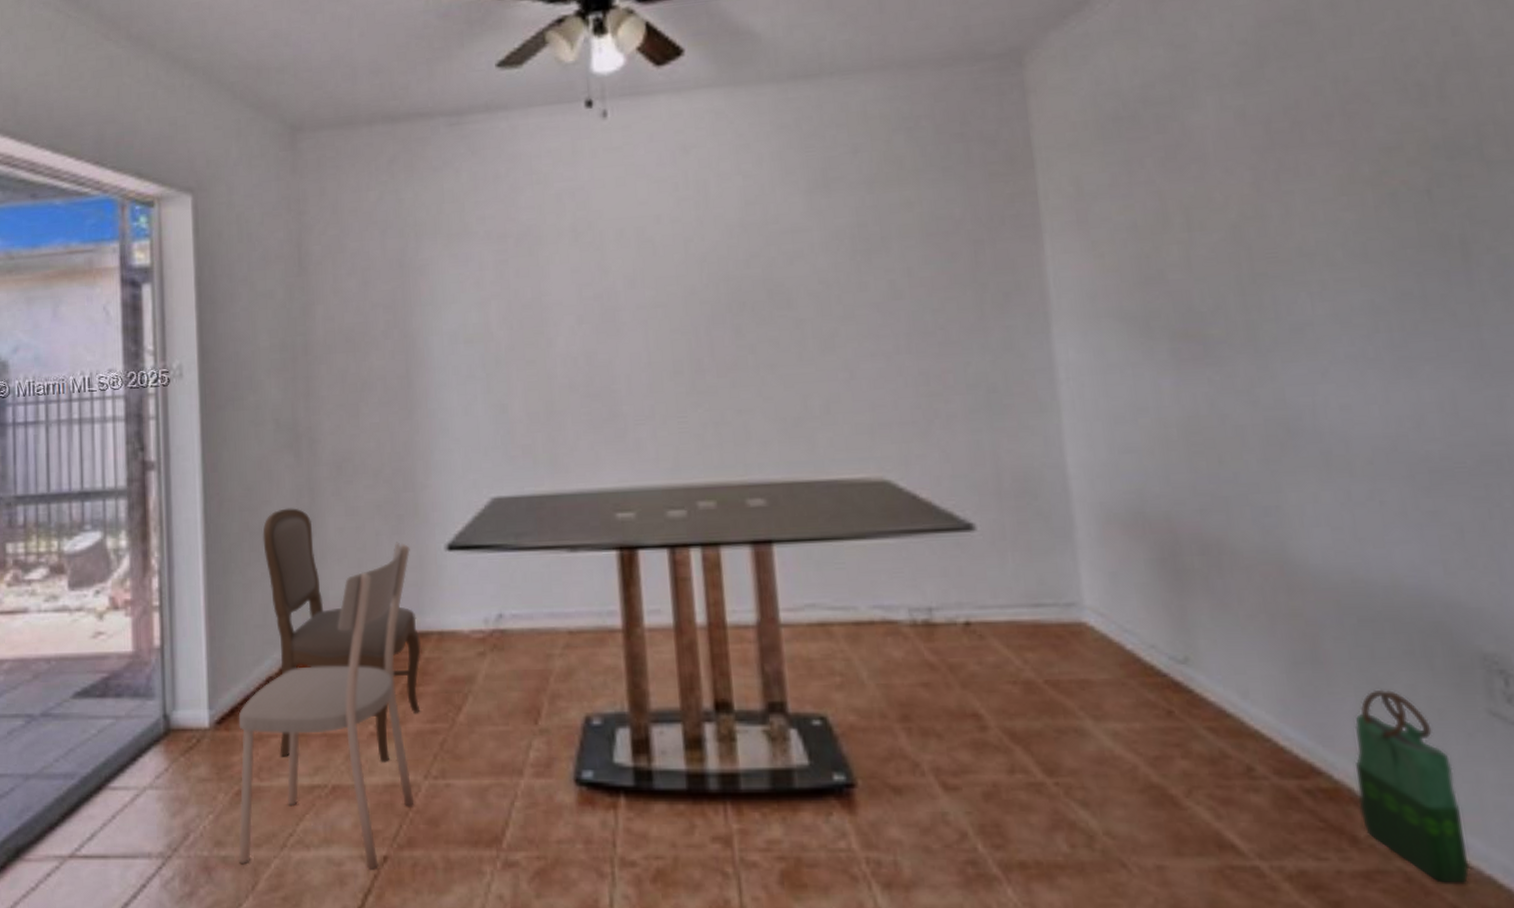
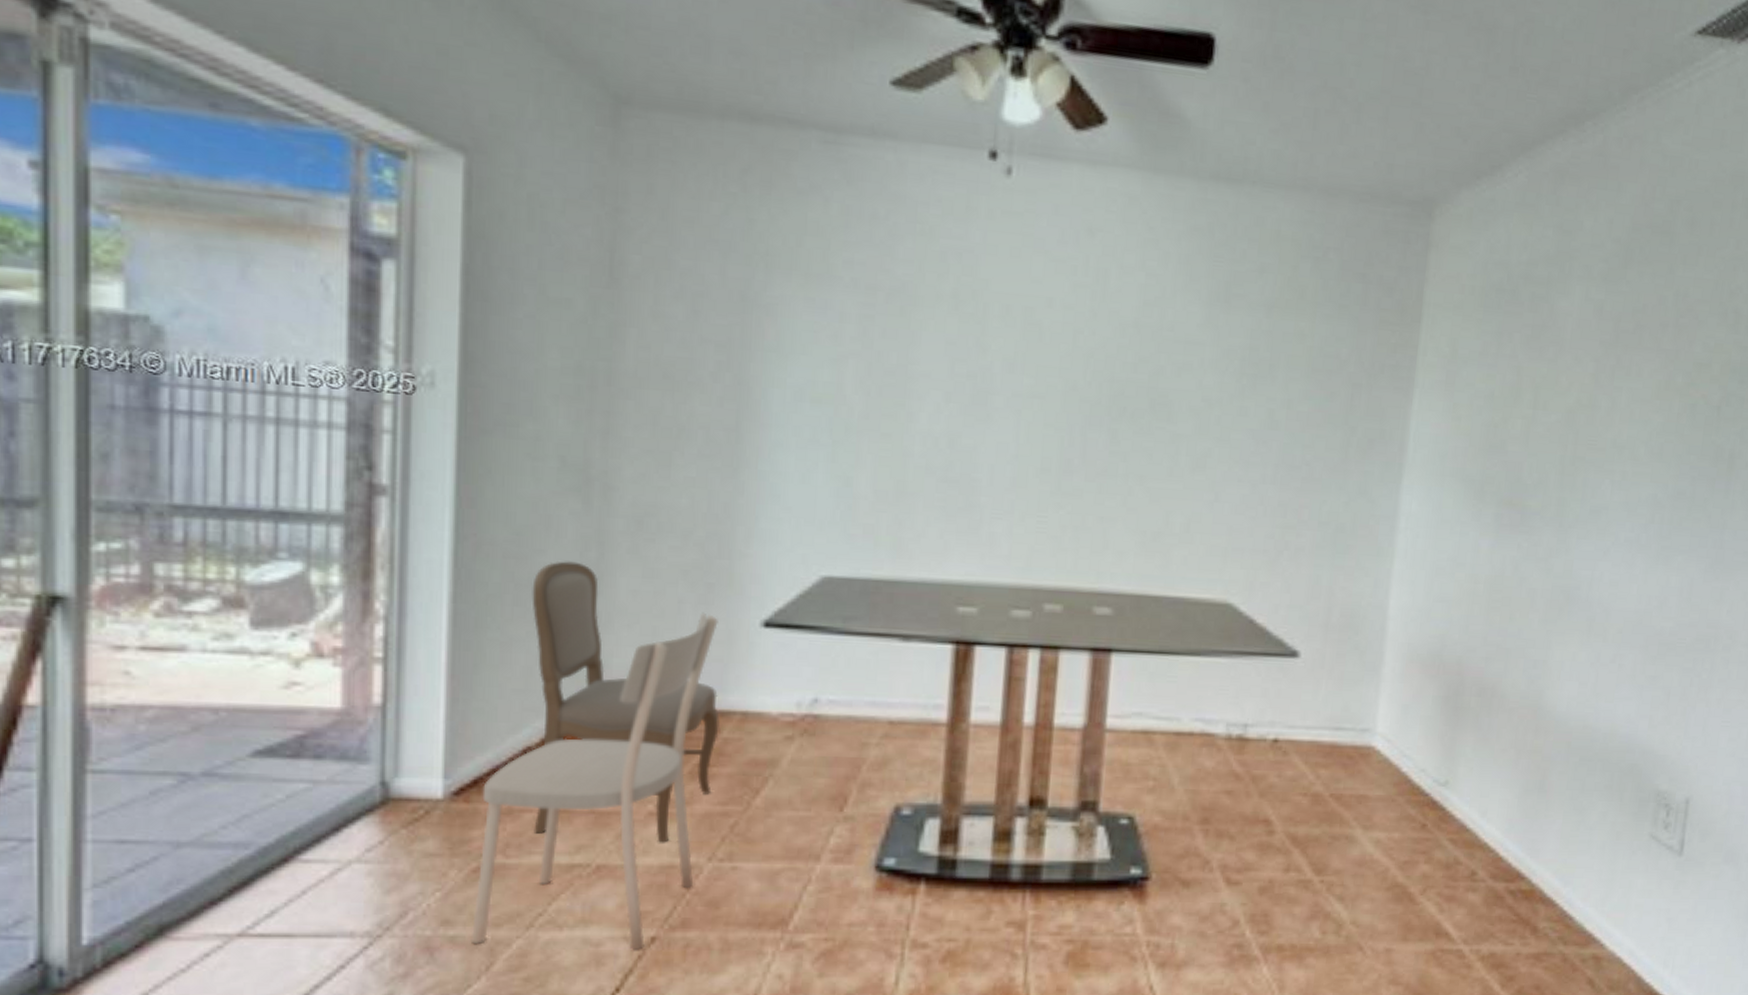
tote bag: present [1354,689,1469,883] -> none [1543,814,1616,962]

